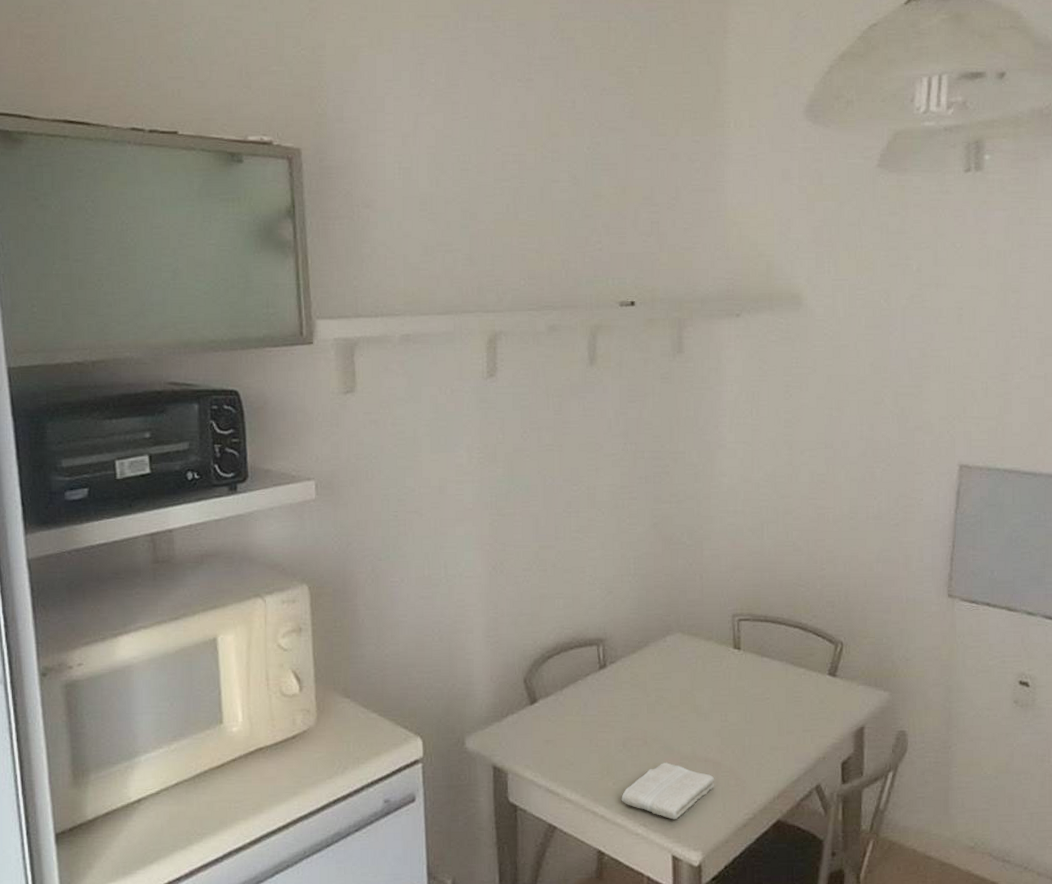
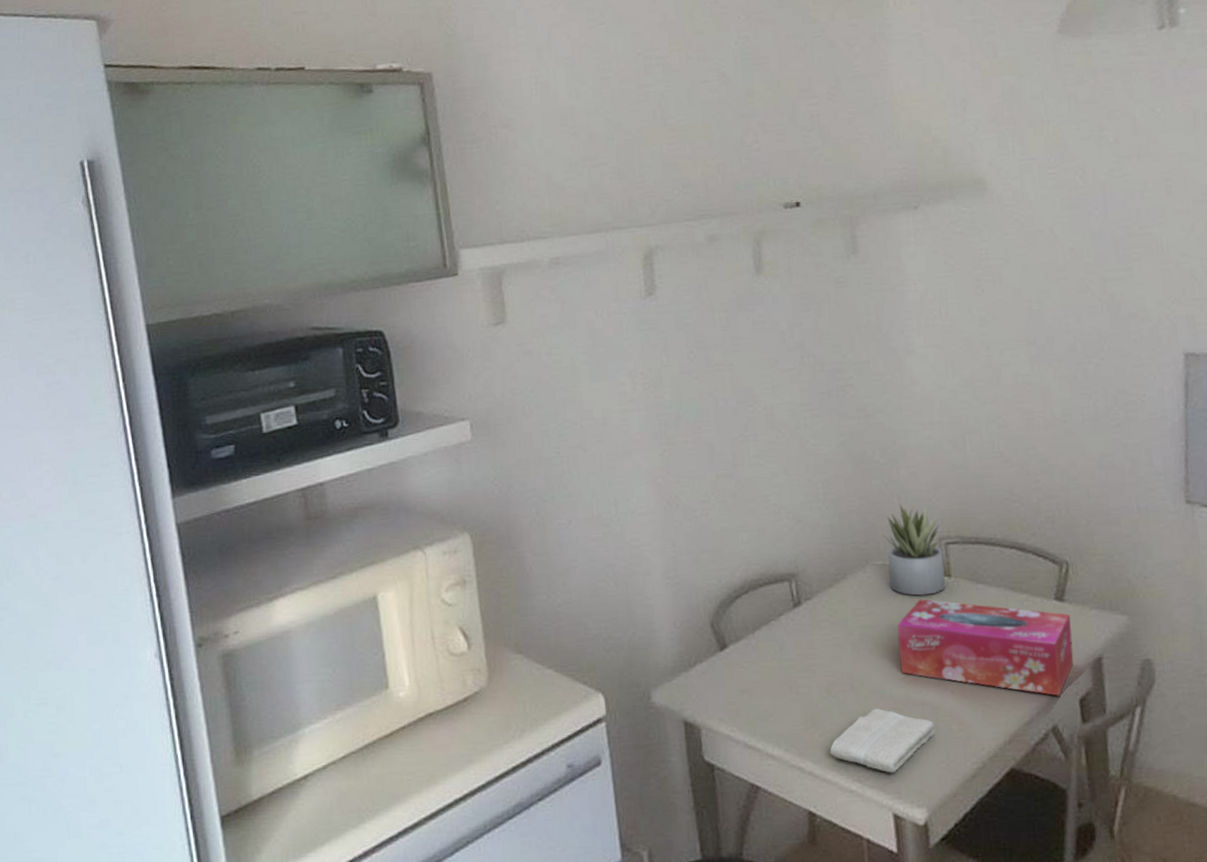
succulent plant: none [683,582,735,665] -> present [882,503,946,596]
tissue box: none [690,668,841,759] -> present [897,599,1074,696]

